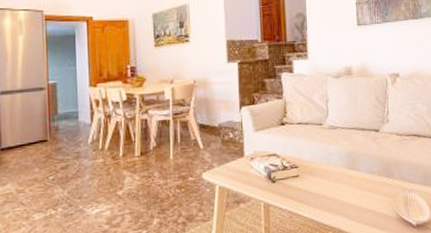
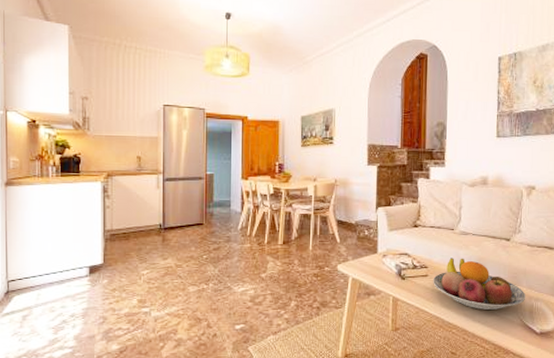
fruit bowl: none [305,153,400,208] -> present [433,258,526,311]

